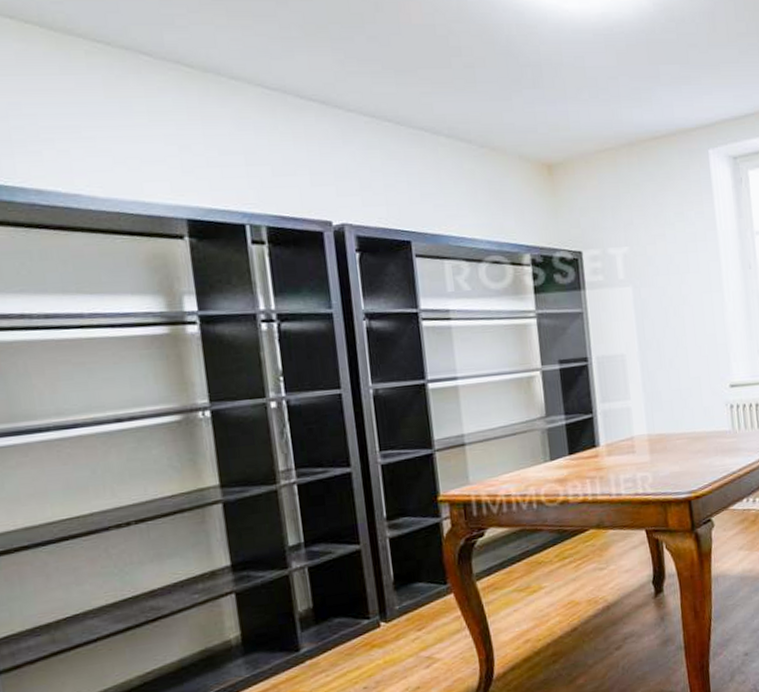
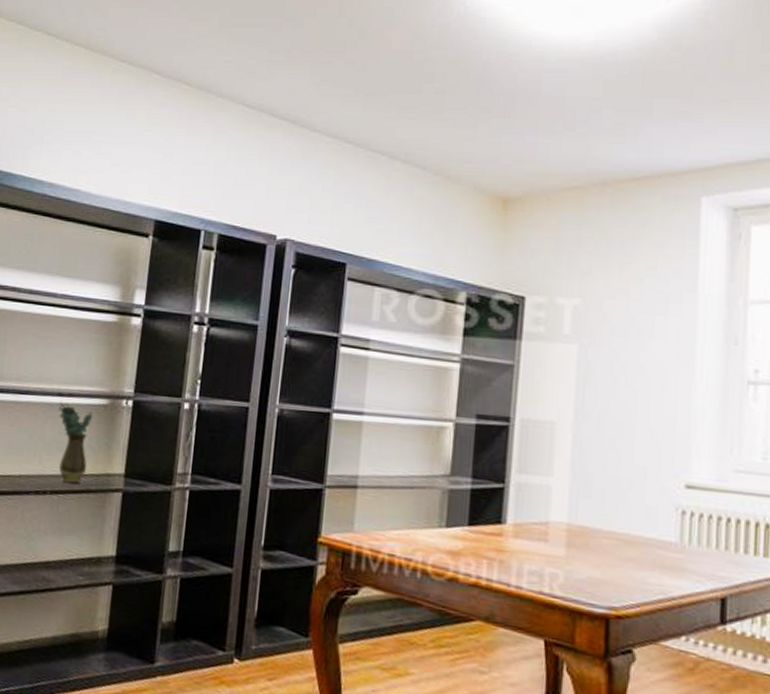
vase: none [120,427,174,508] -> present [58,401,93,483]

